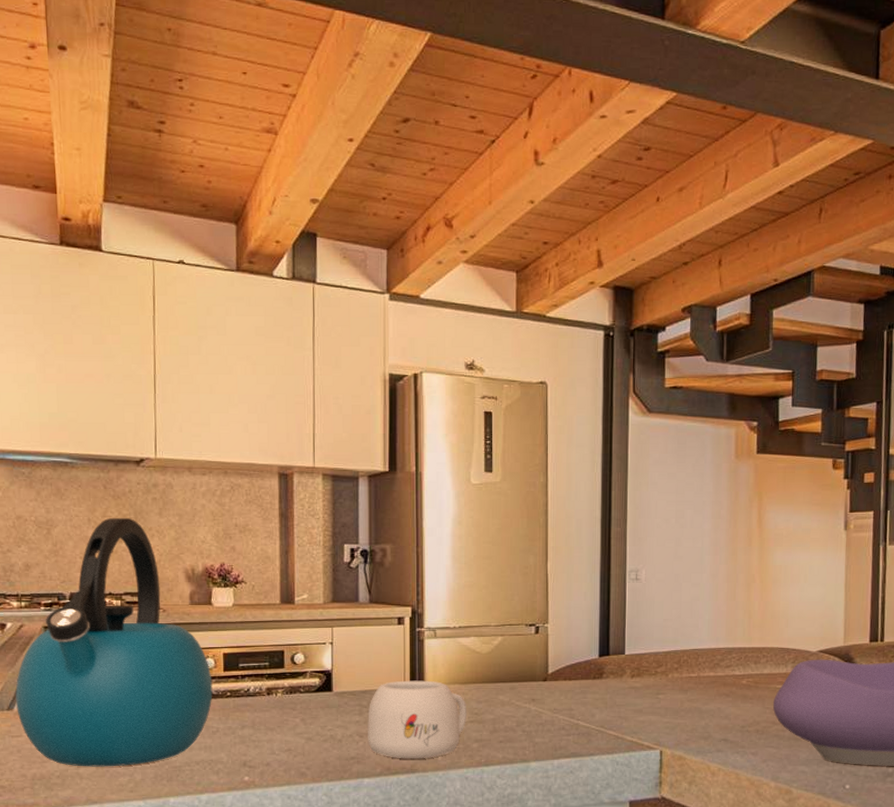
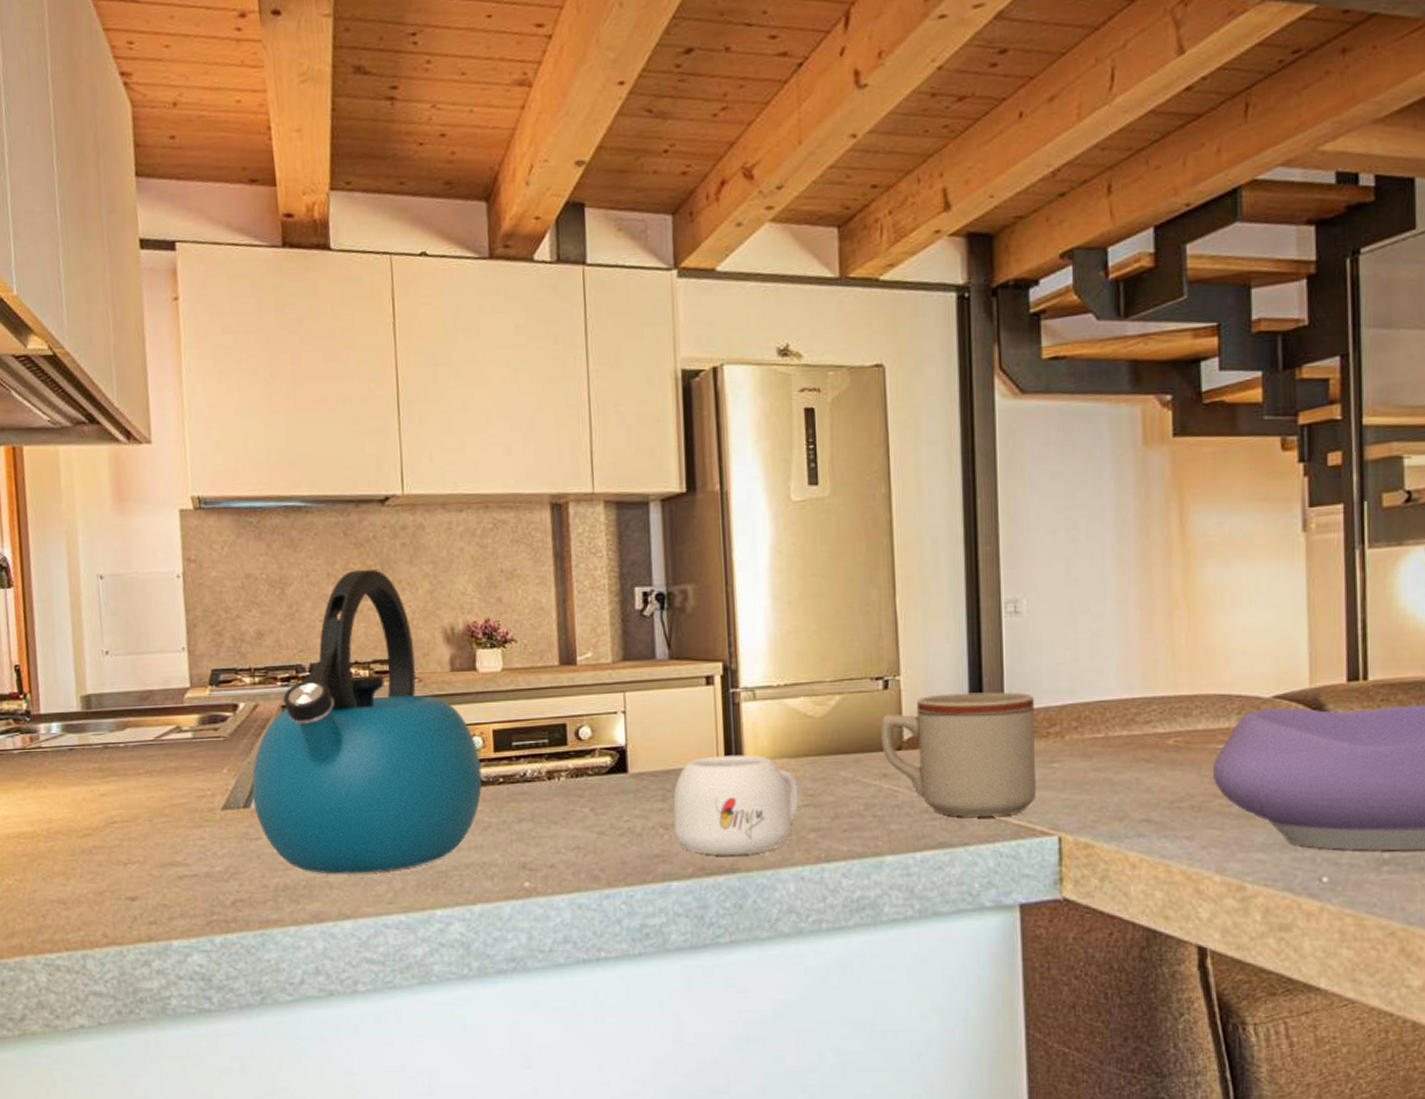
mug: none [532,639,648,734] -> present [881,692,1037,817]

